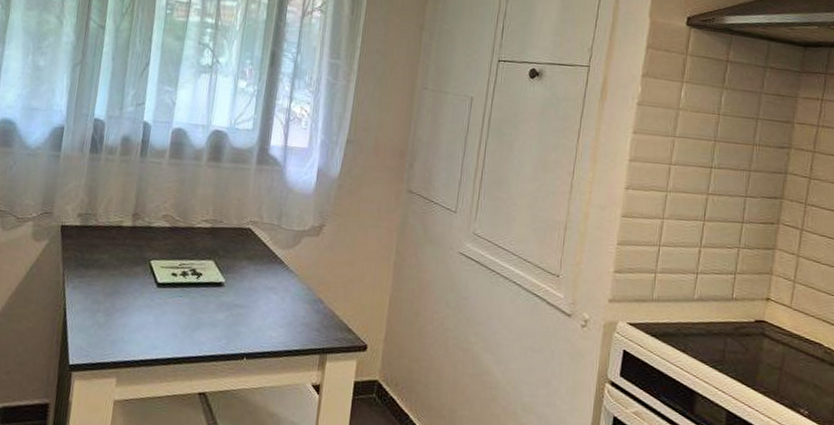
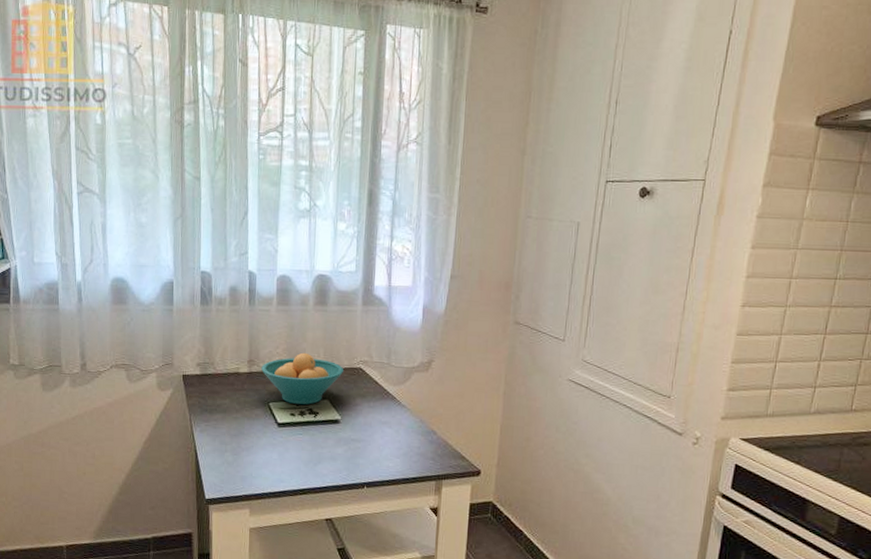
fruit bowl: none [146,209,233,265] -> present [261,352,344,405]

